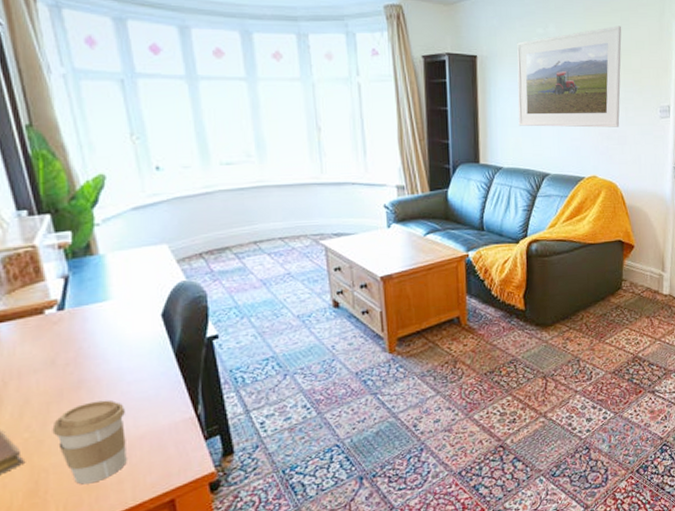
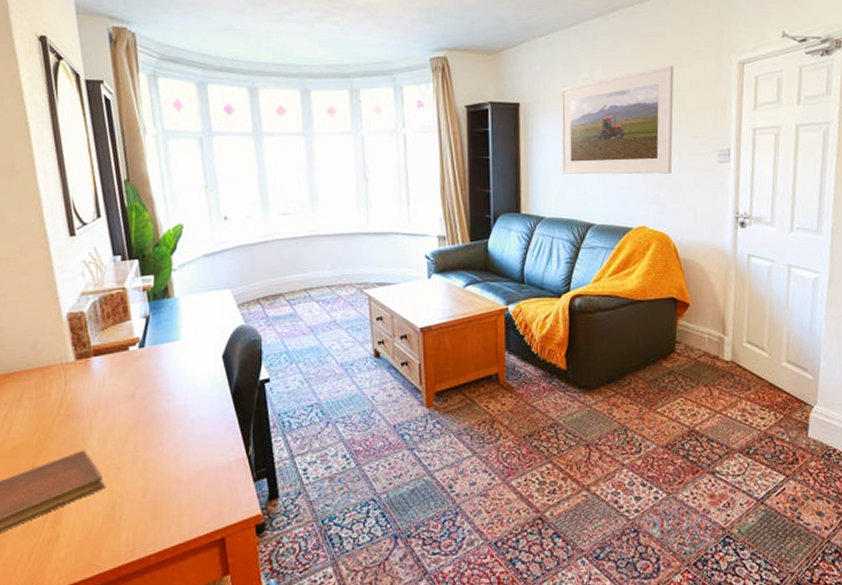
coffee cup: present [52,399,127,485] -> none [128,434,187,514]

